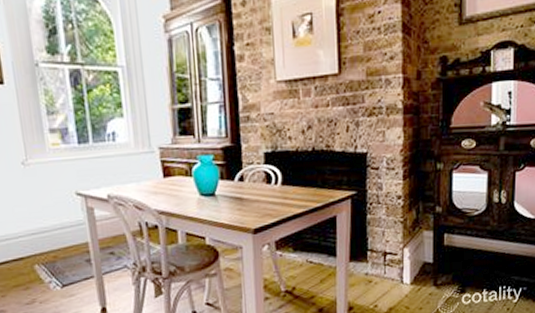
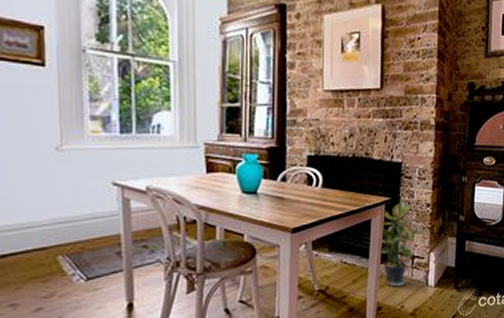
potted plant: none [347,193,389,286] -> present [379,200,419,287]

